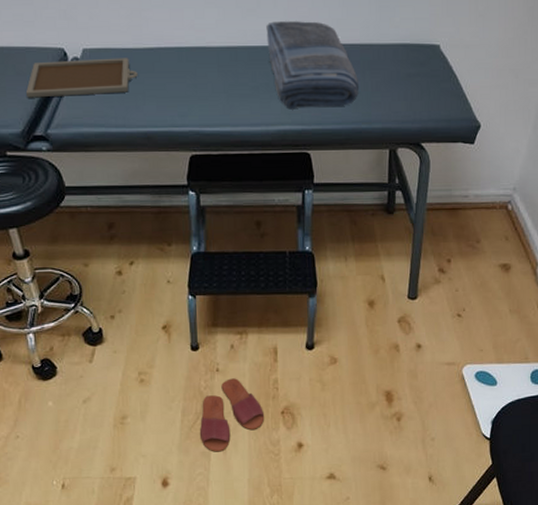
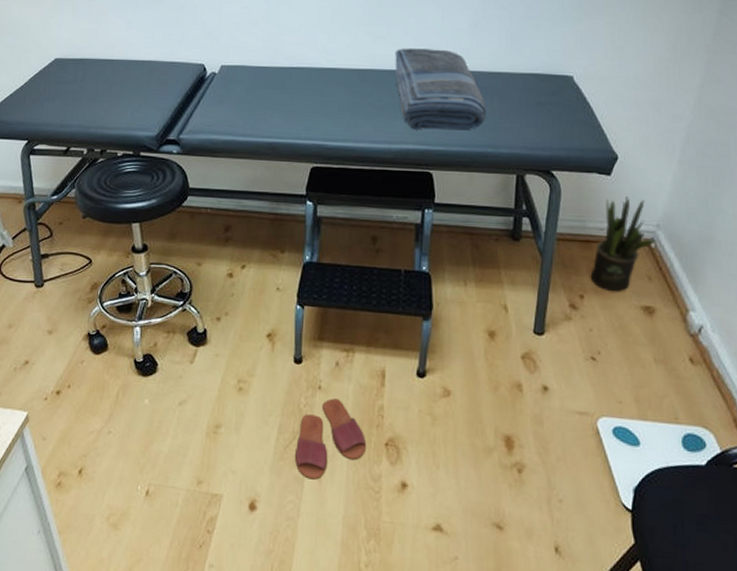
clipboard: present [26,58,138,98] -> none [165,74,269,106]
potted plant: none [456,163,514,253] -> present [590,196,657,291]

